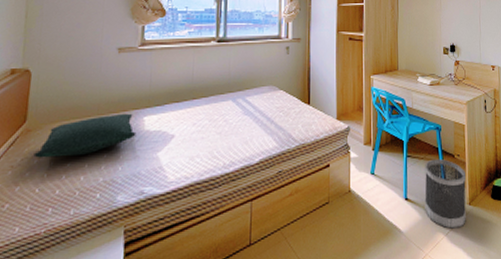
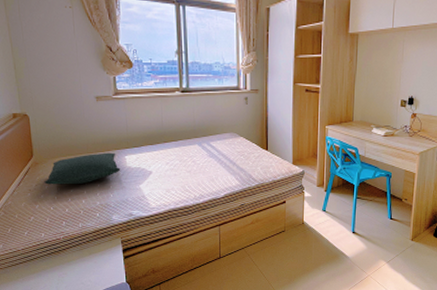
wastebasket: present [425,158,466,229] -> none [370,201,411,258]

